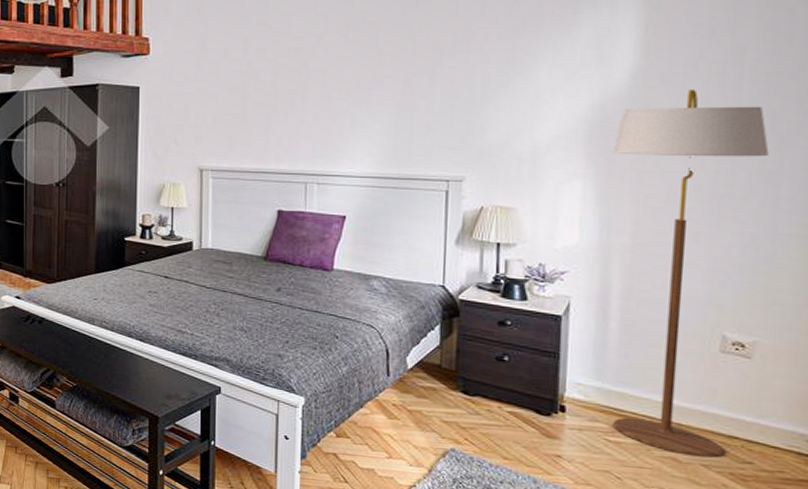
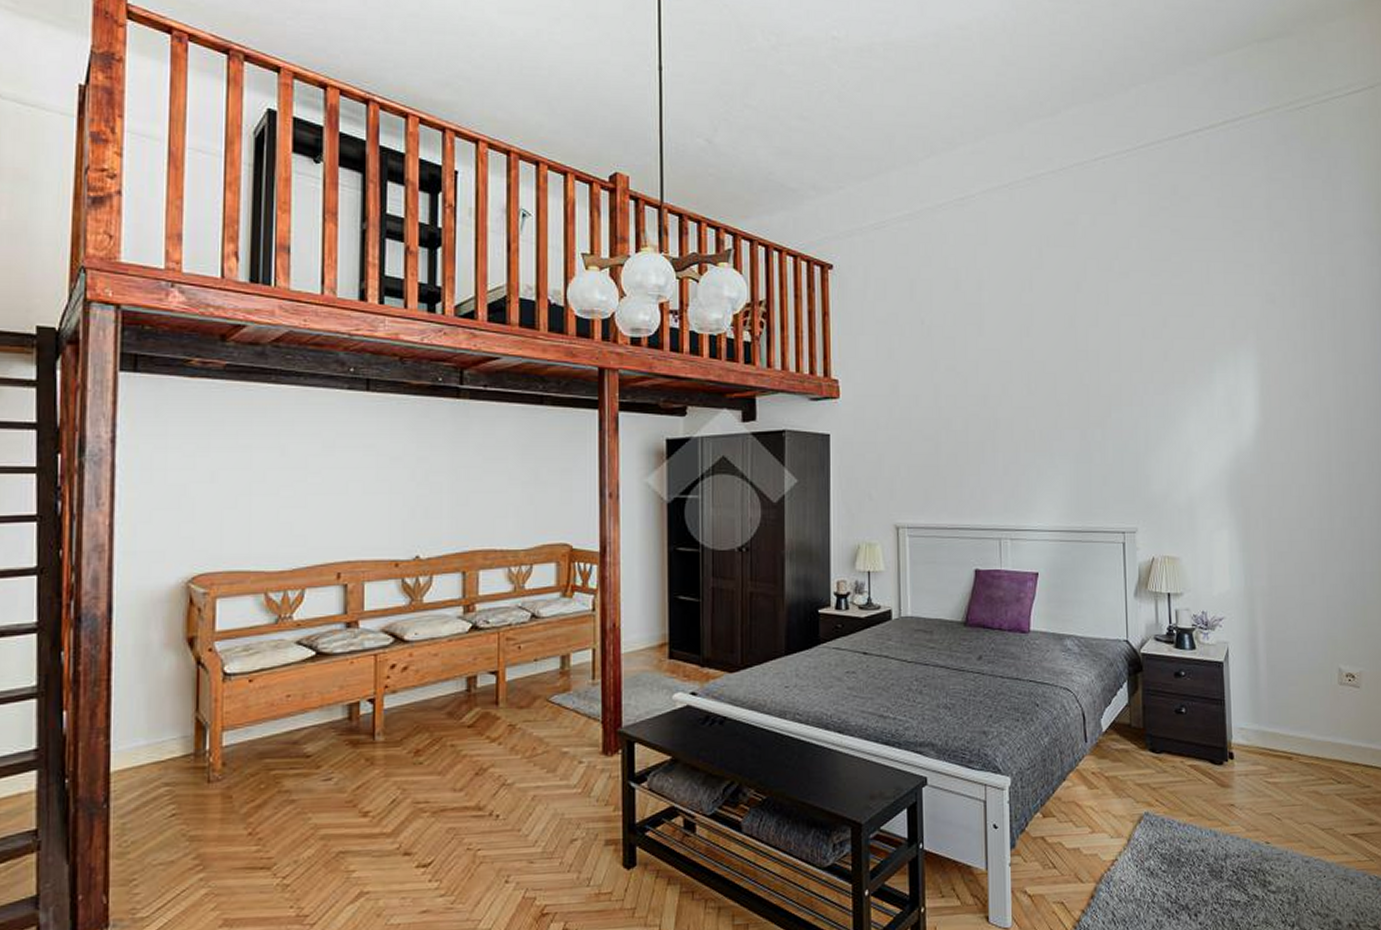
floor lamp: present [612,89,769,458] -> none [1247,444,1353,787]

